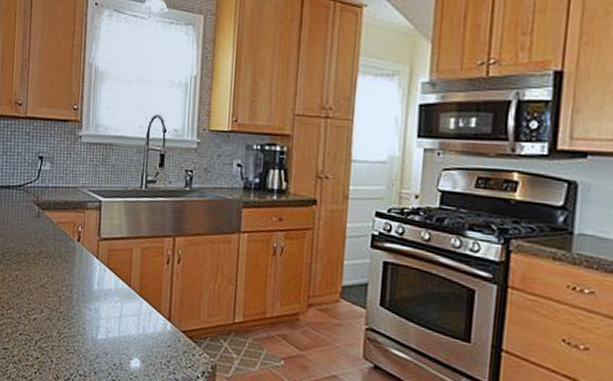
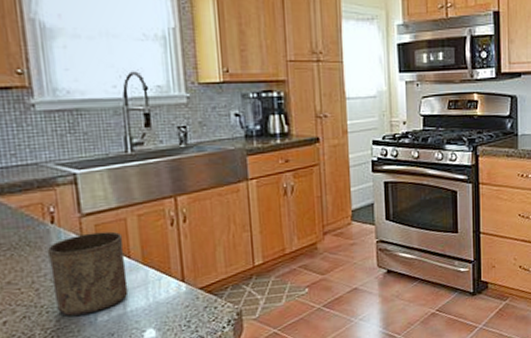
cup: none [71,256,128,330] -> present [46,231,129,316]

